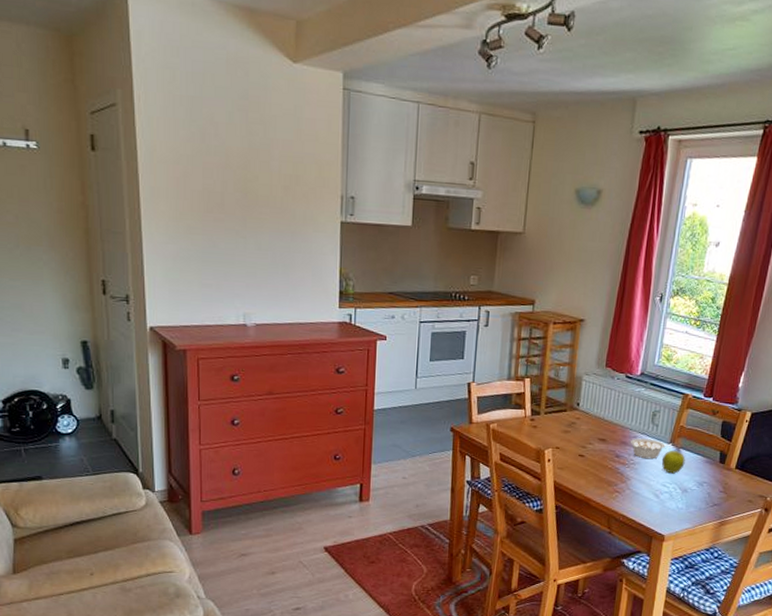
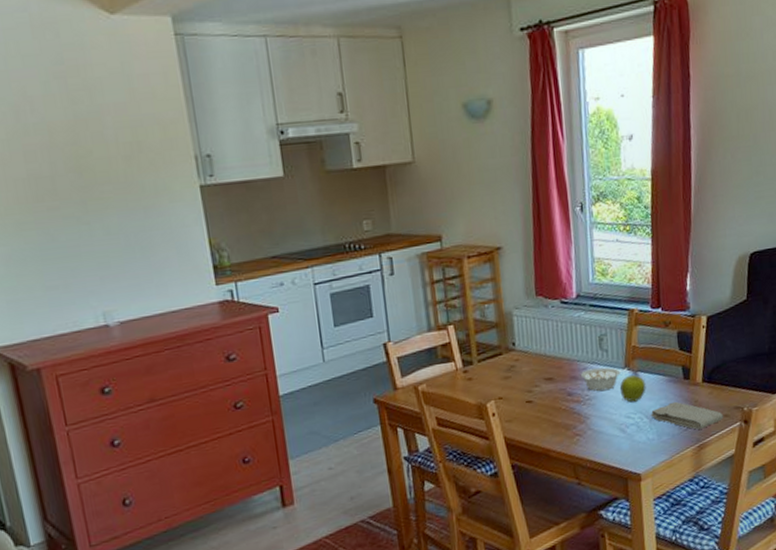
washcloth: none [684,480,748,508] -> present [651,401,724,430]

